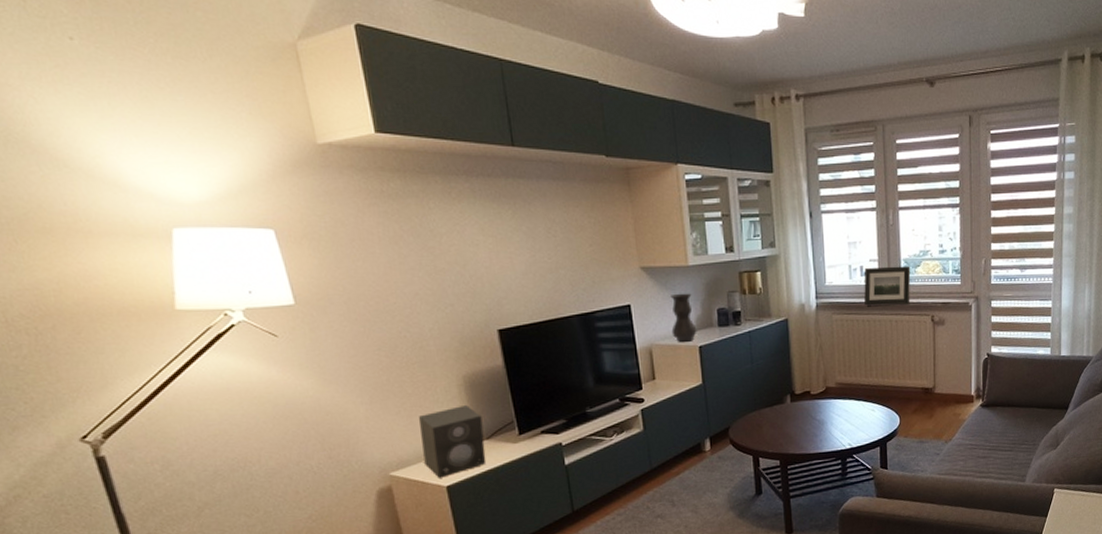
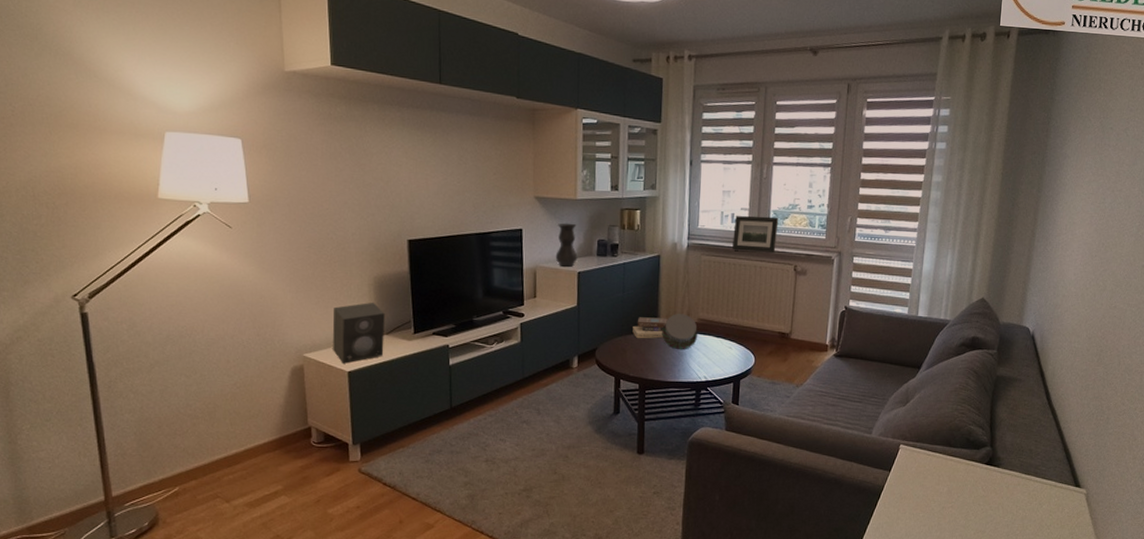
books: none [766,386,803,412] -> present [632,317,668,339]
drum: none [798,379,838,418] -> present [662,314,698,349]

